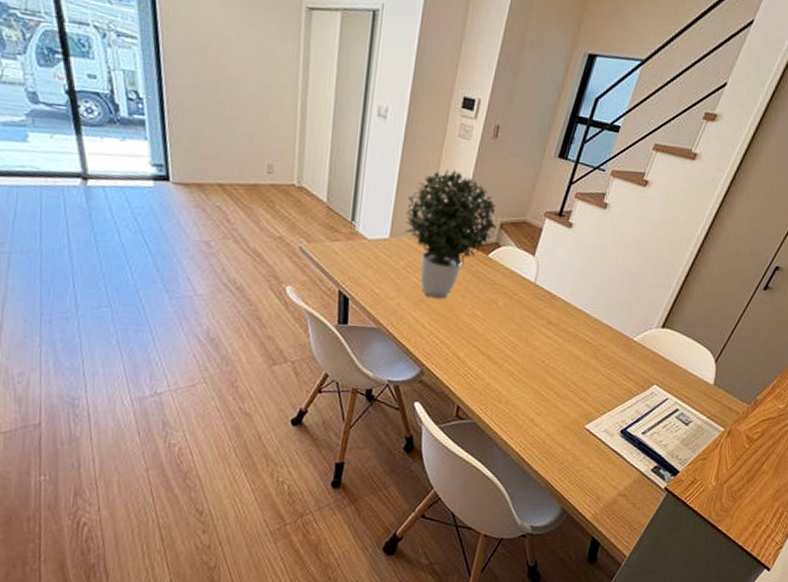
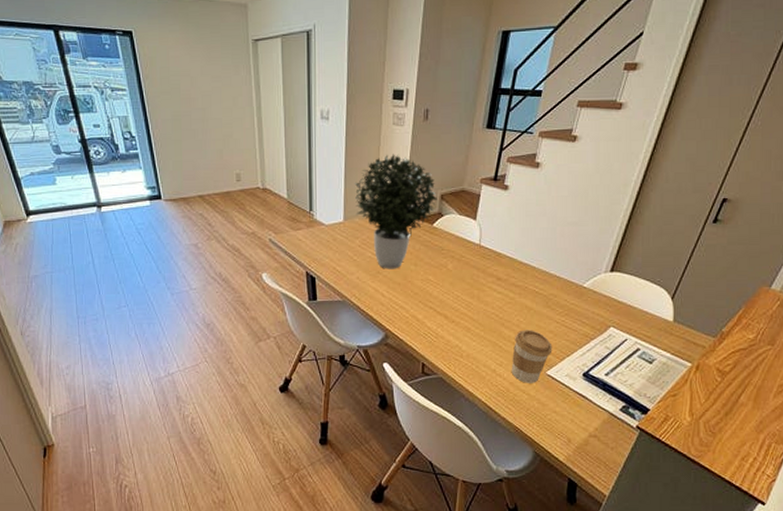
coffee cup: none [549,379,595,437] -> present [511,330,553,383]

